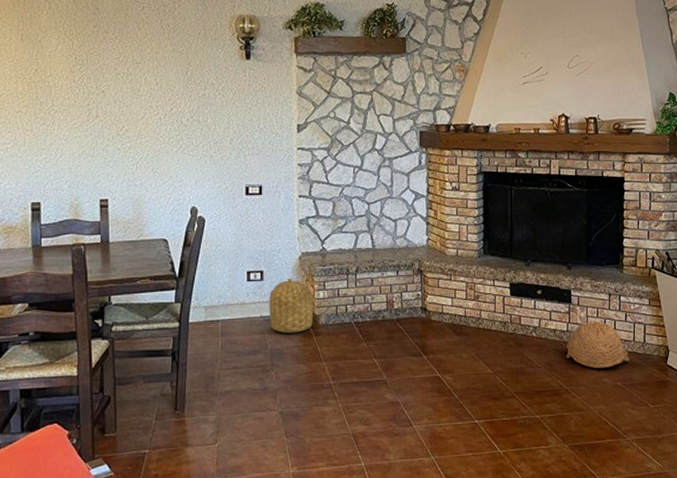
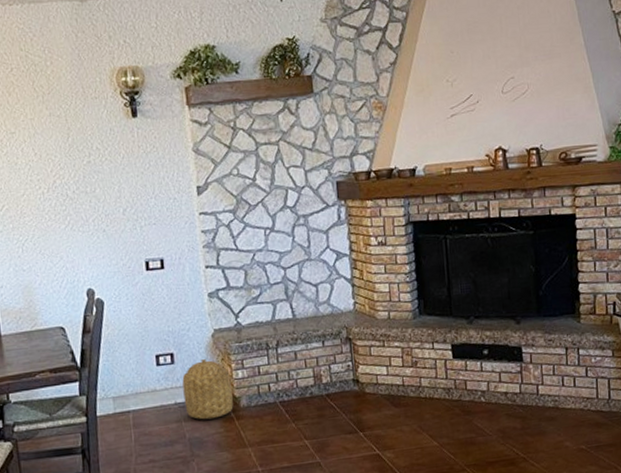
woven basket: present [566,321,629,368] -> none [521,379,593,432]

